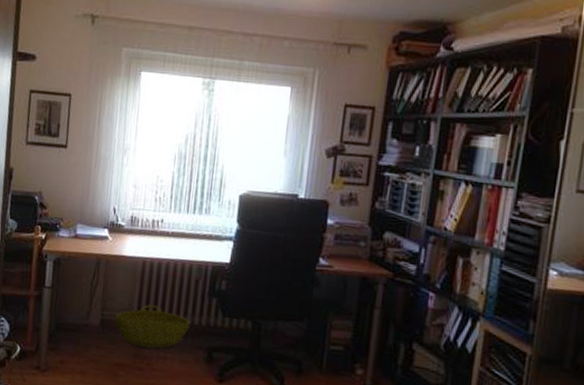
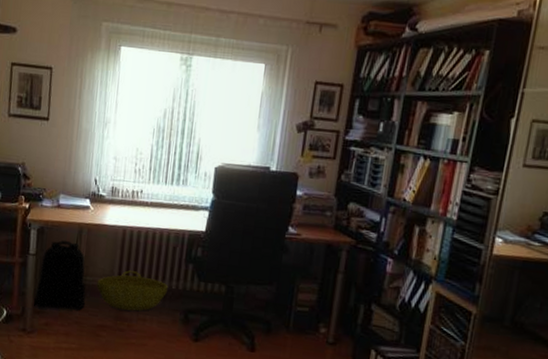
backpack: none [49,272,103,347] -> present [34,240,86,310]

